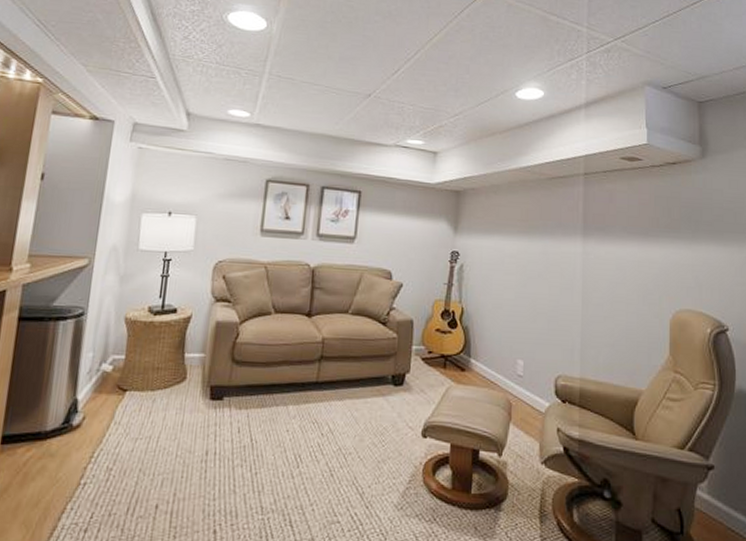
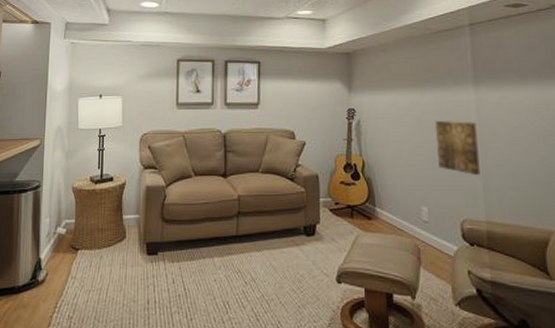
wall art: none [539,272,582,331] -> present [434,121,481,176]

